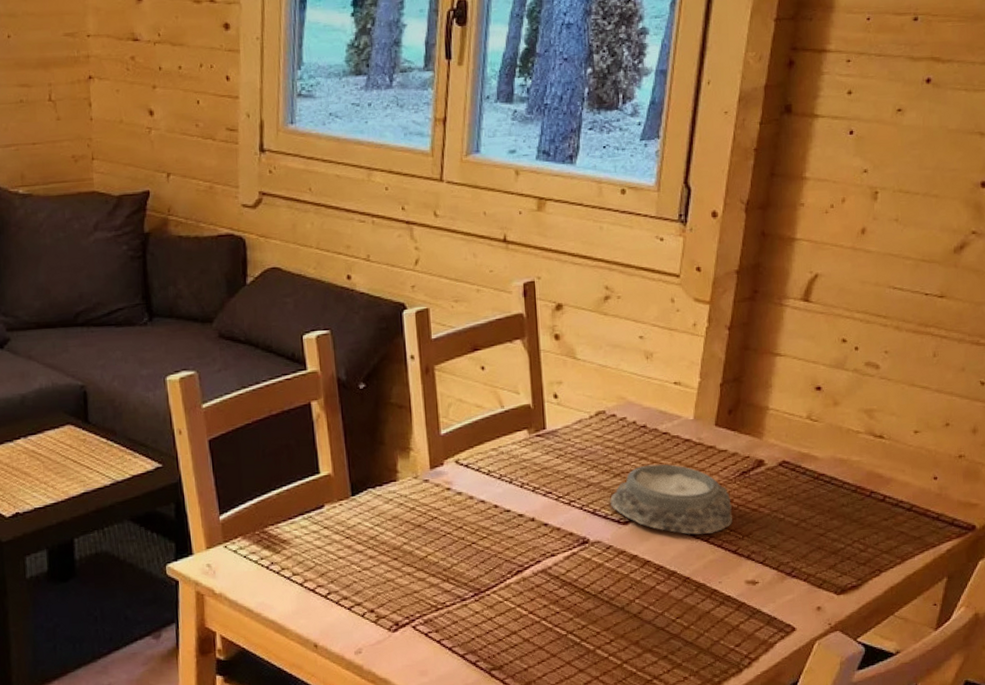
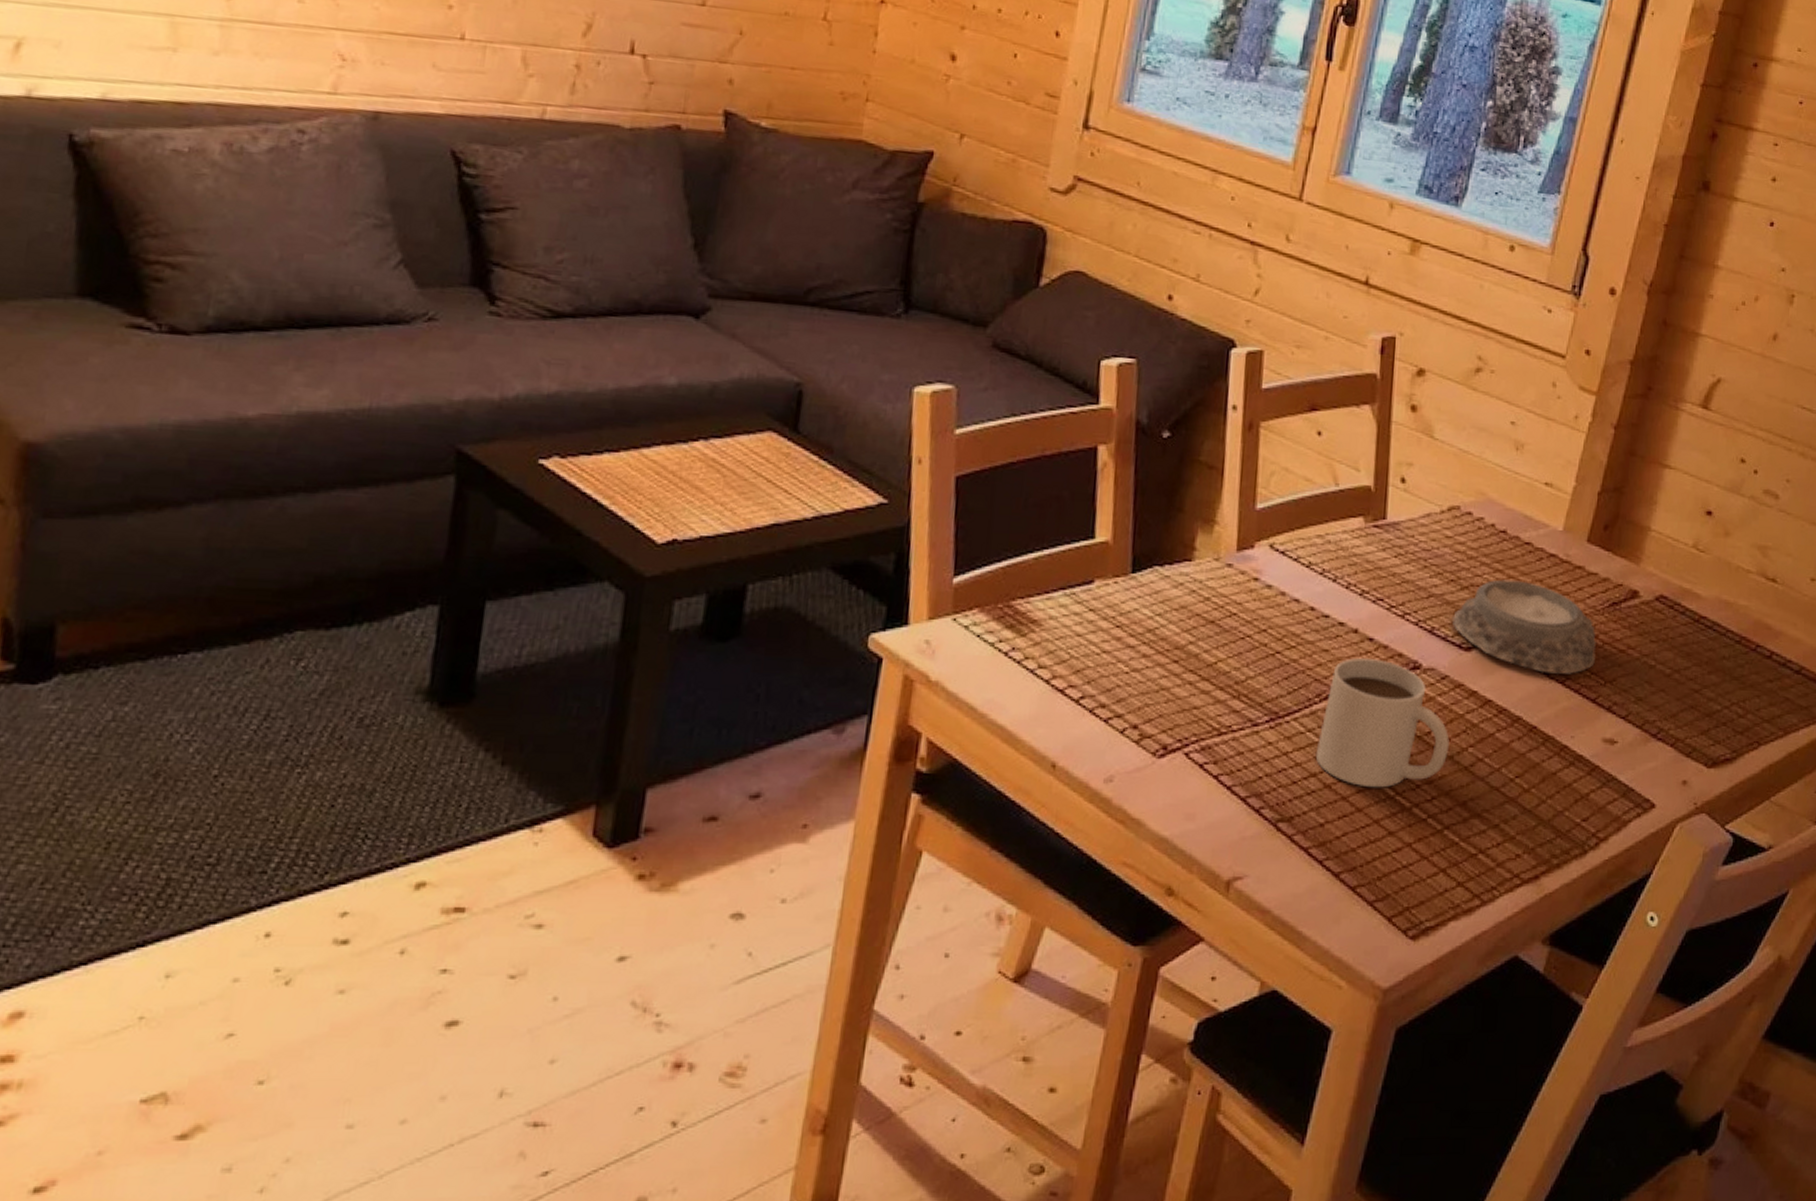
mug: none [513,539,620,638] -> present [1315,658,1449,788]

